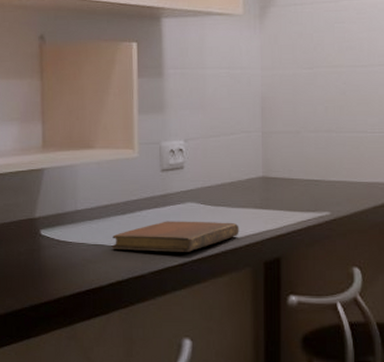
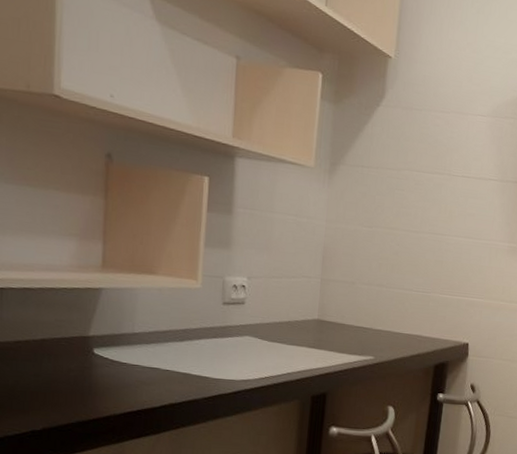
notebook: present [112,221,239,252] -> none [168,351,292,382]

